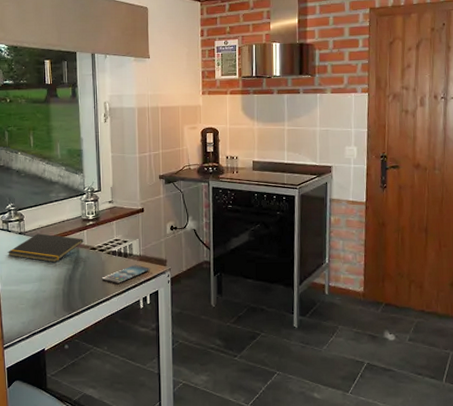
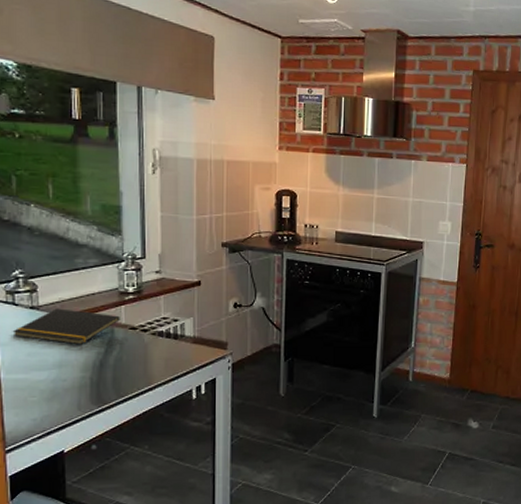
smartphone: present [101,264,151,283] -> none [143,347,208,370]

